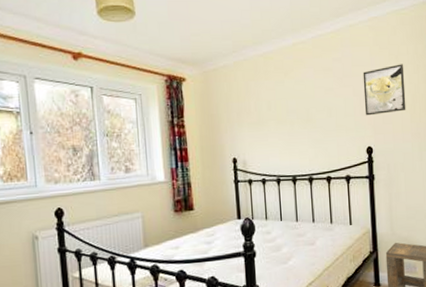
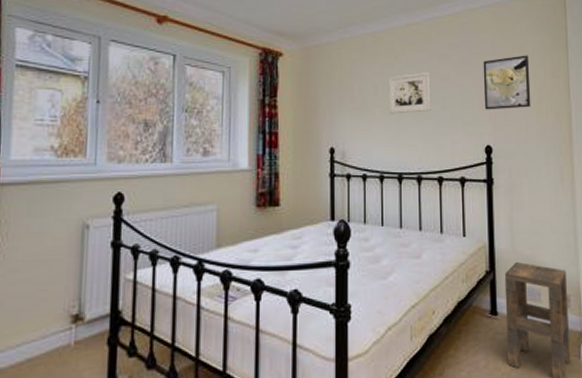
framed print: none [279,85,319,125] -> present [388,71,431,114]

